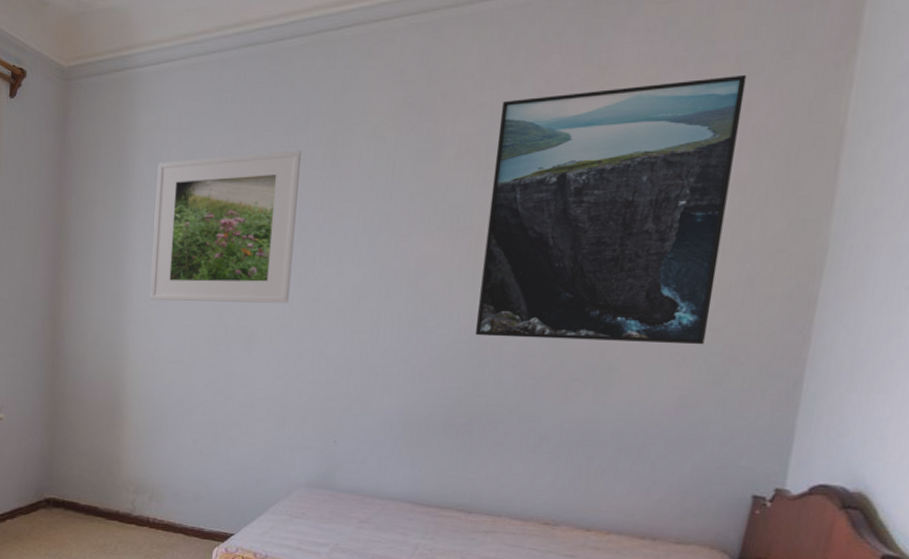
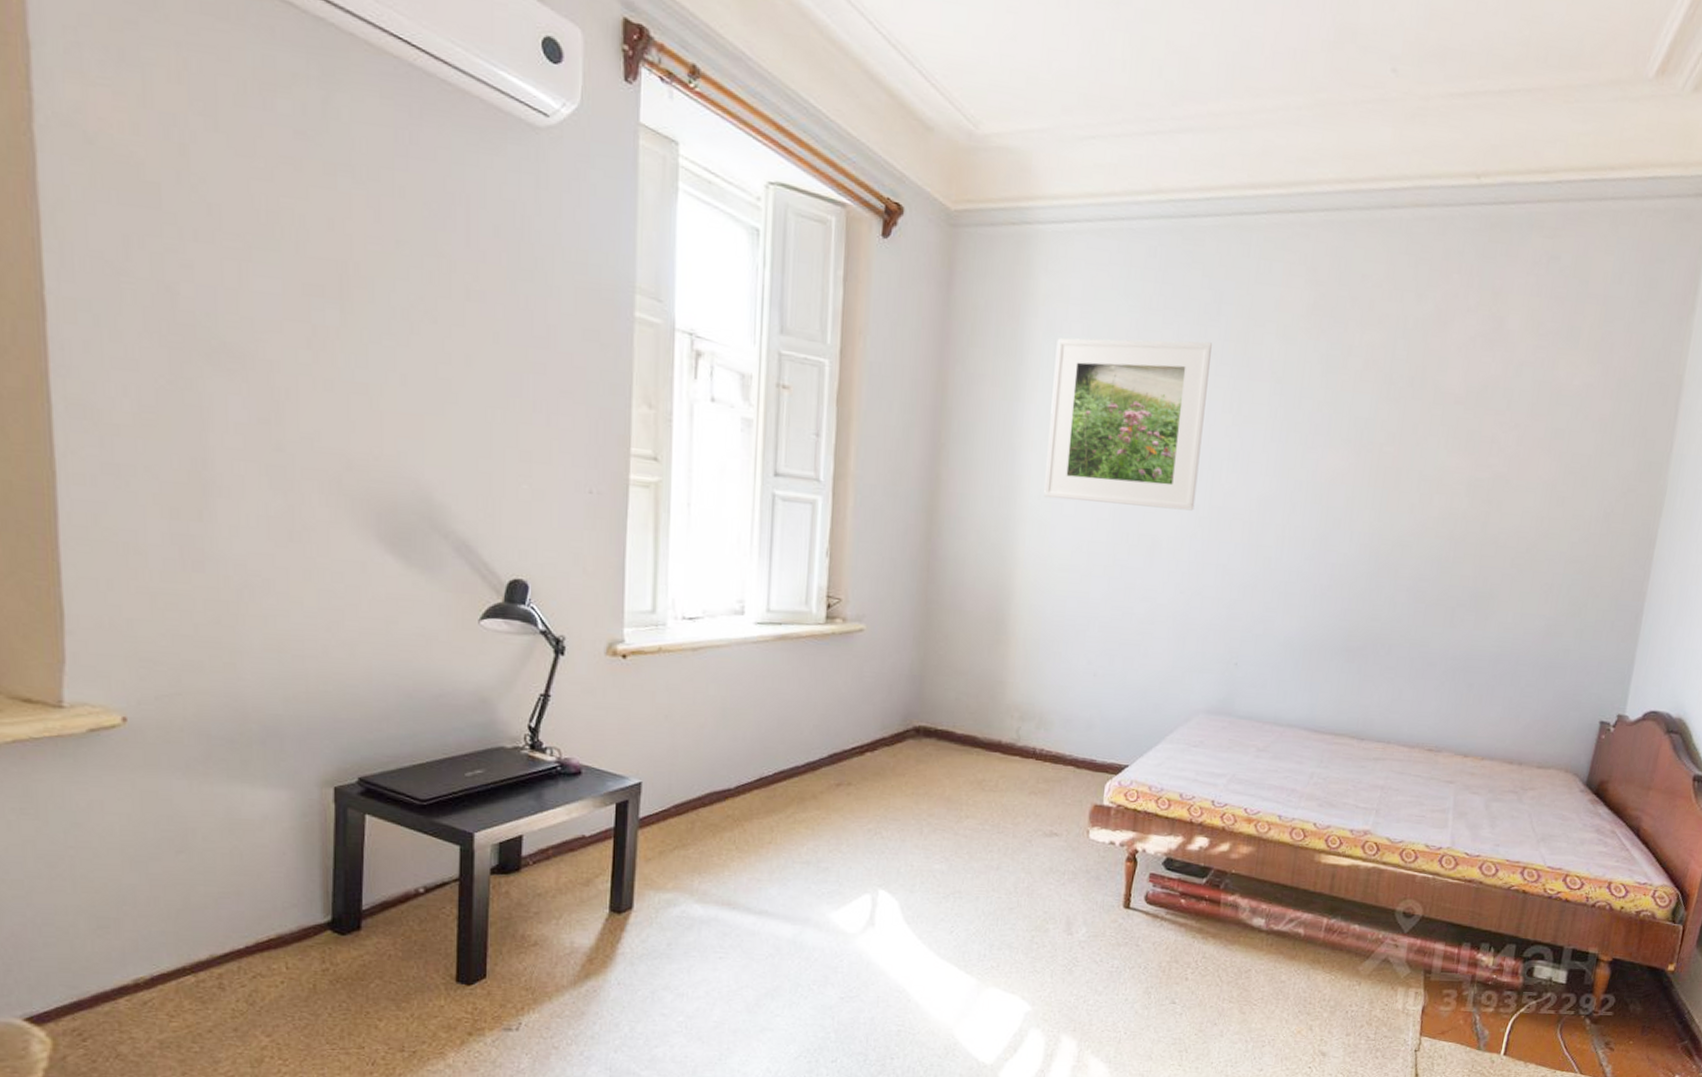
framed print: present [474,74,747,345] -> none [1373,315,1612,576]

